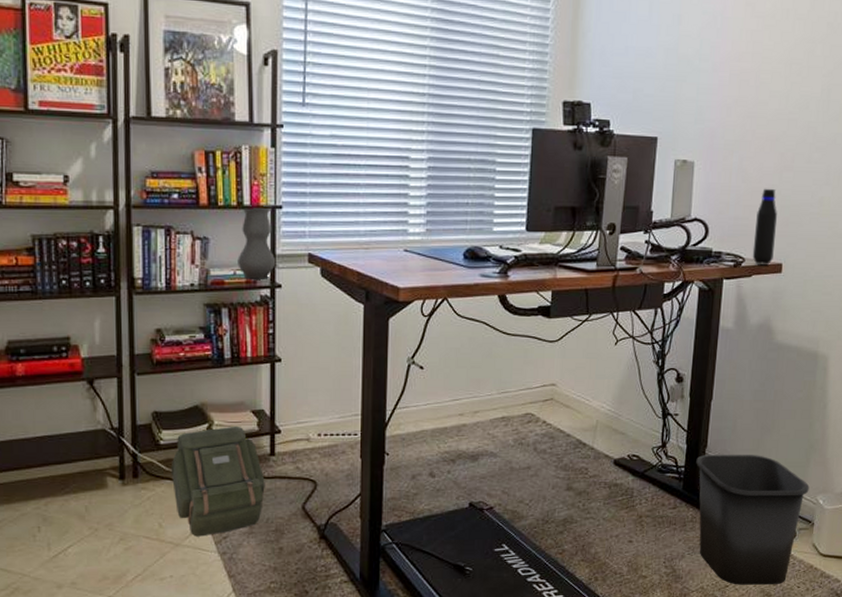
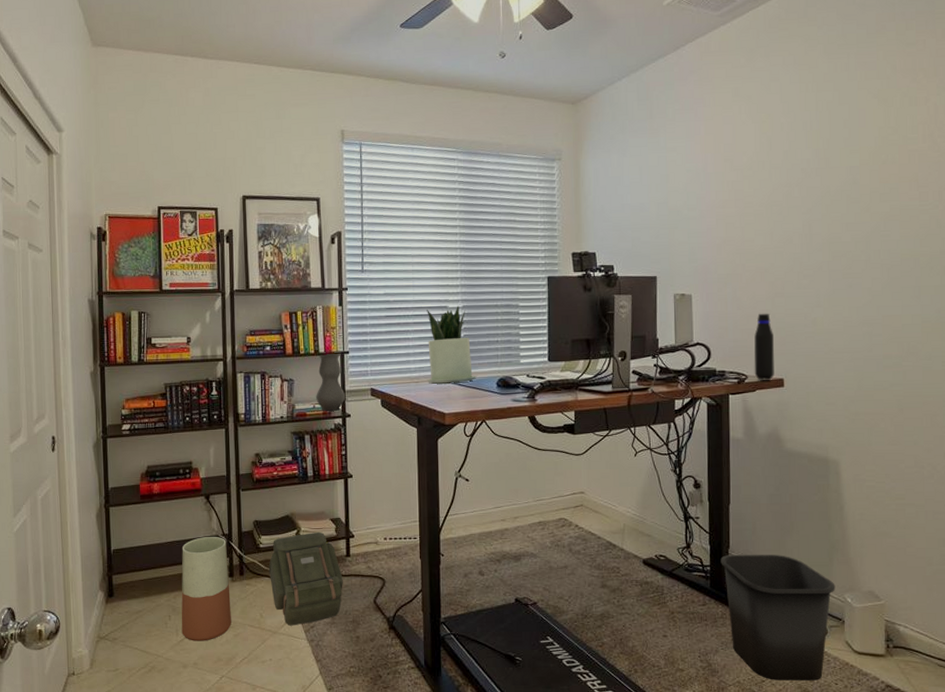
vase: none [54,430,121,557] -> present [181,536,231,641]
planter: none [379,156,441,252] -> present [427,305,477,384]

